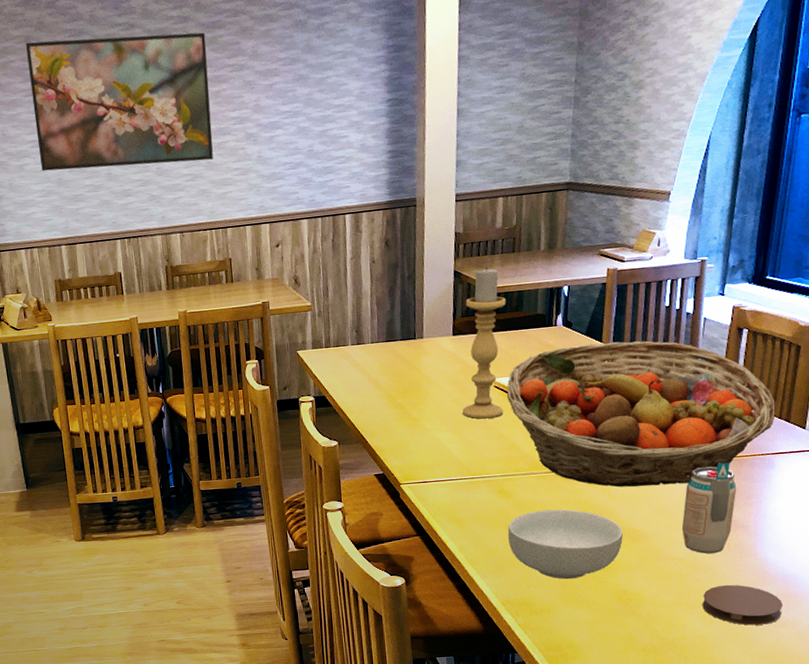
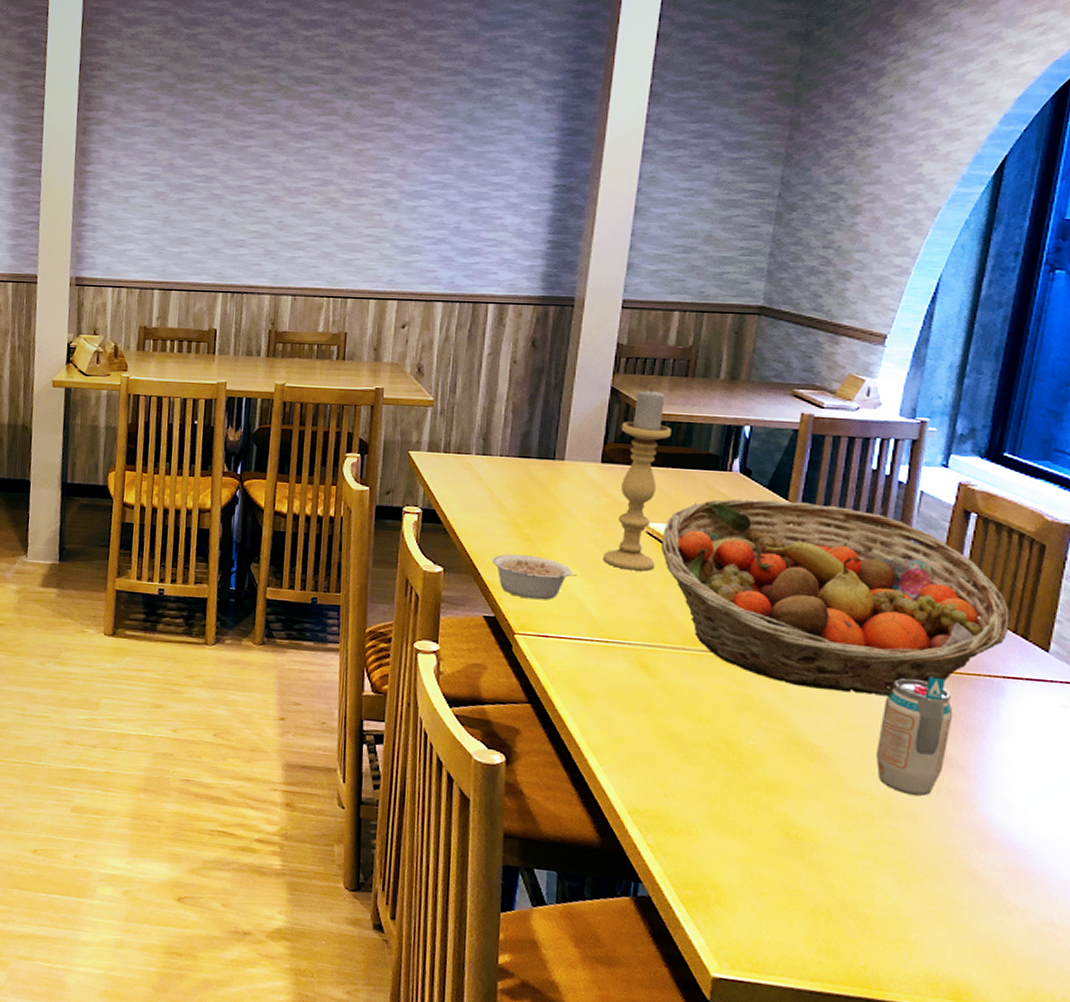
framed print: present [26,32,213,172] -> none [148,71,356,221]
legume: none [376,420,444,455] -> present [492,554,577,600]
cereal bowl: present [507,509,623,579] -> none [644,697,797,796]
coaster: present [702,584,784,626] -> none [898,841,1011,907]

